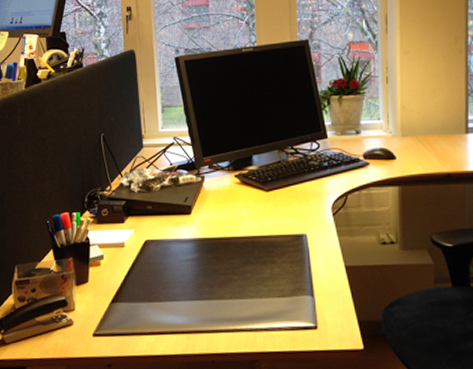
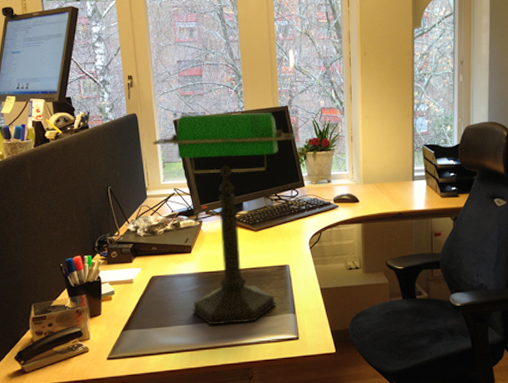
desk lamp: none [150,48,319,303] -> present [152,112,297,325]

